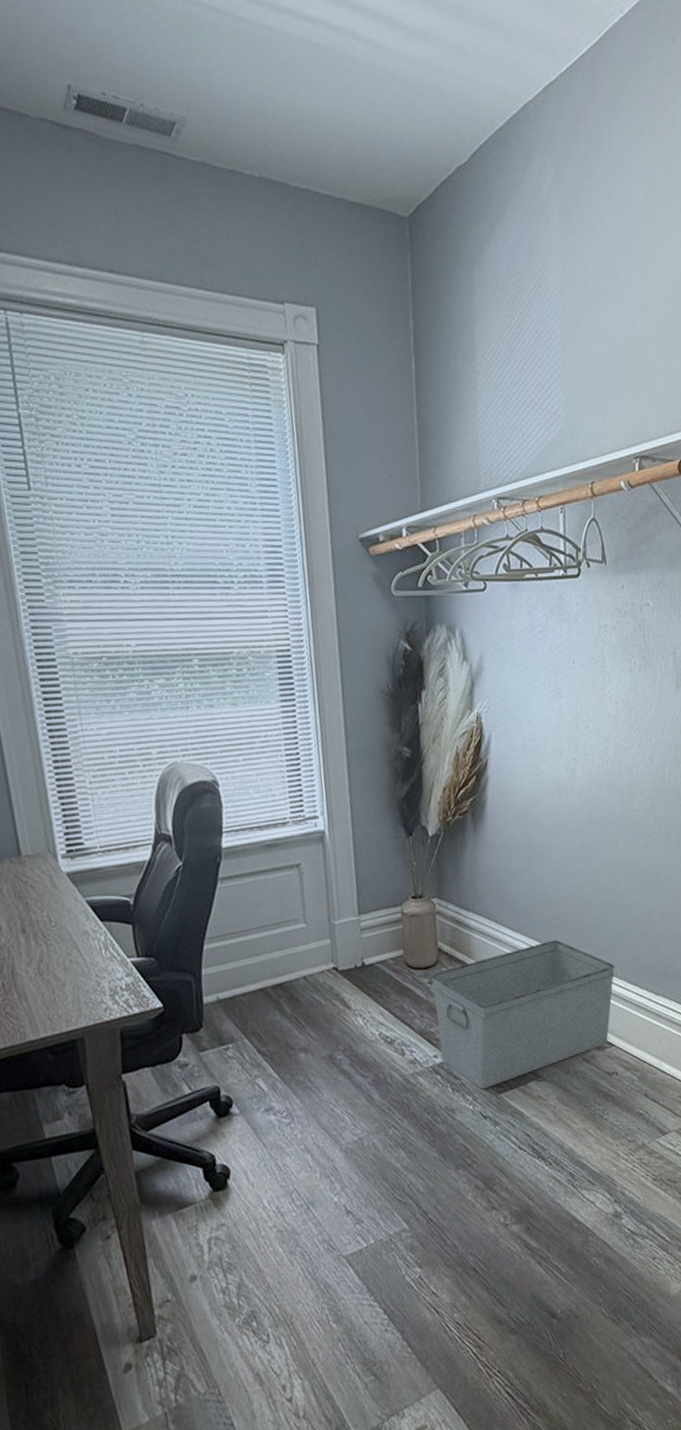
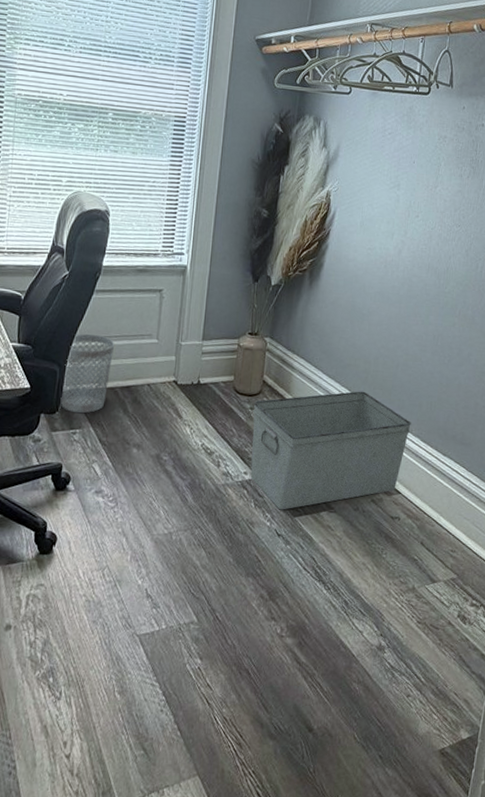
wastebasket: none [199,930,257,1026] -> present [60,333,115,414]

